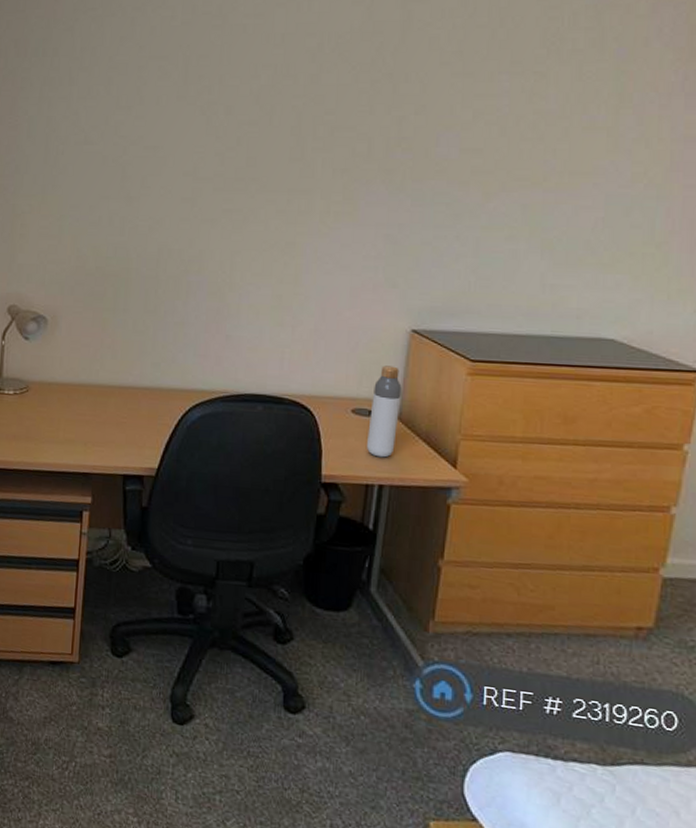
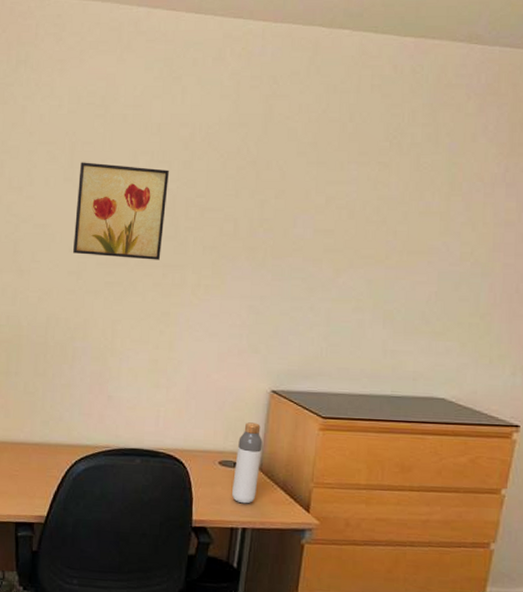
wall art: none [187,77,294,185] -> present [73,162,169,260]

